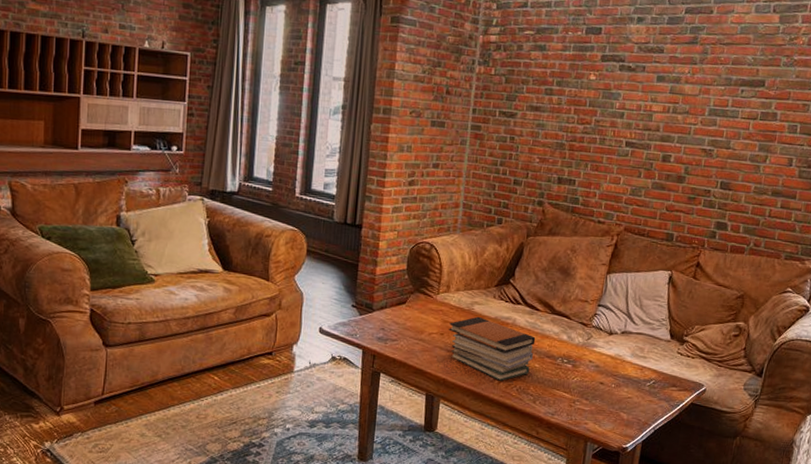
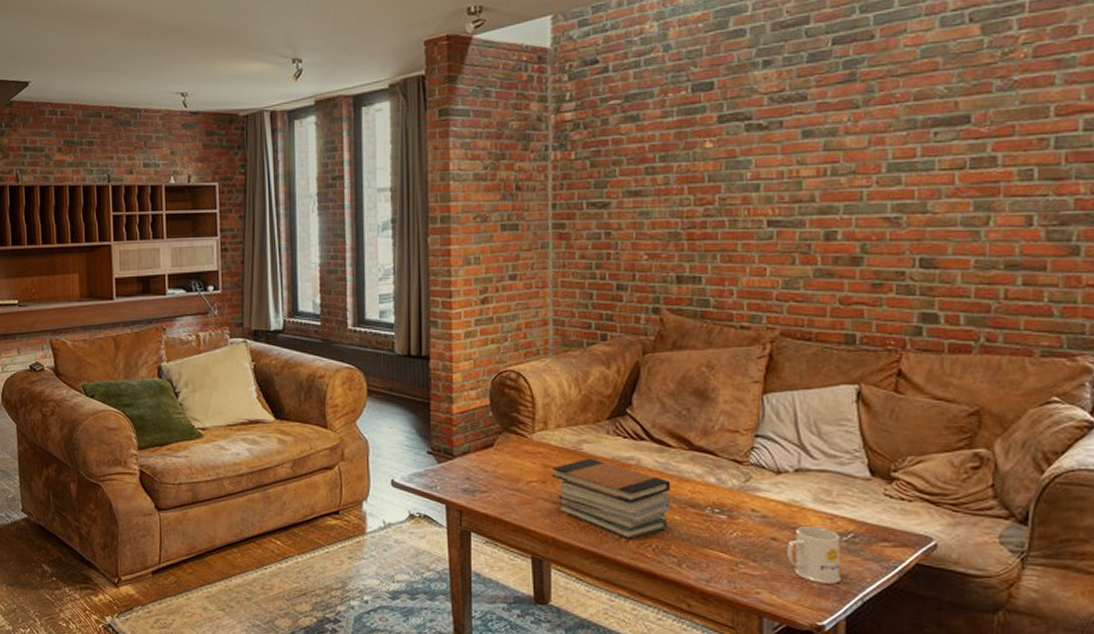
mug: none [609,374,646,417] -> present [787,526,841,584]

